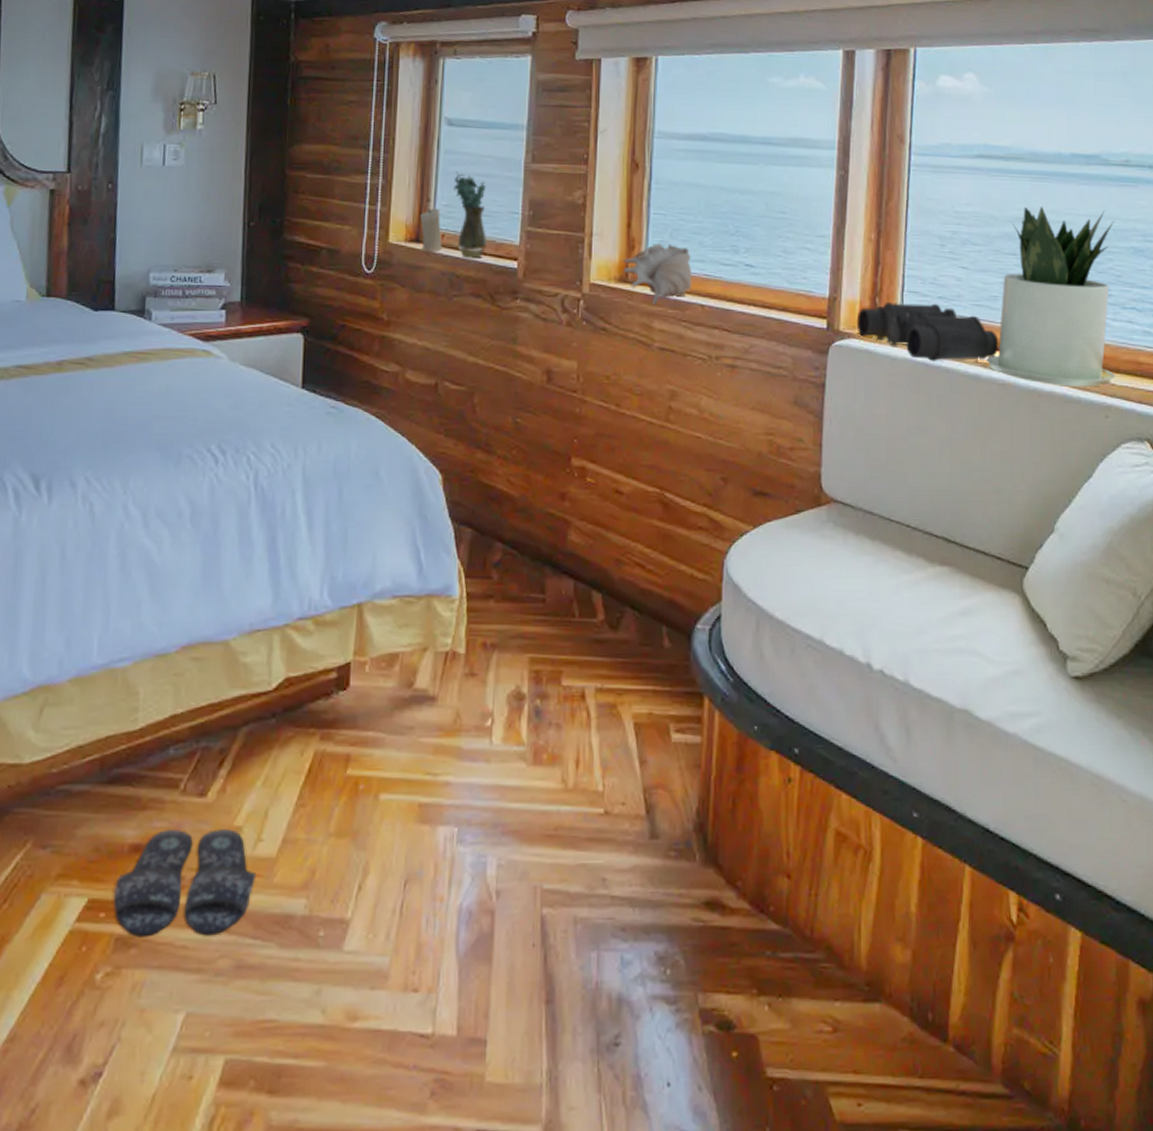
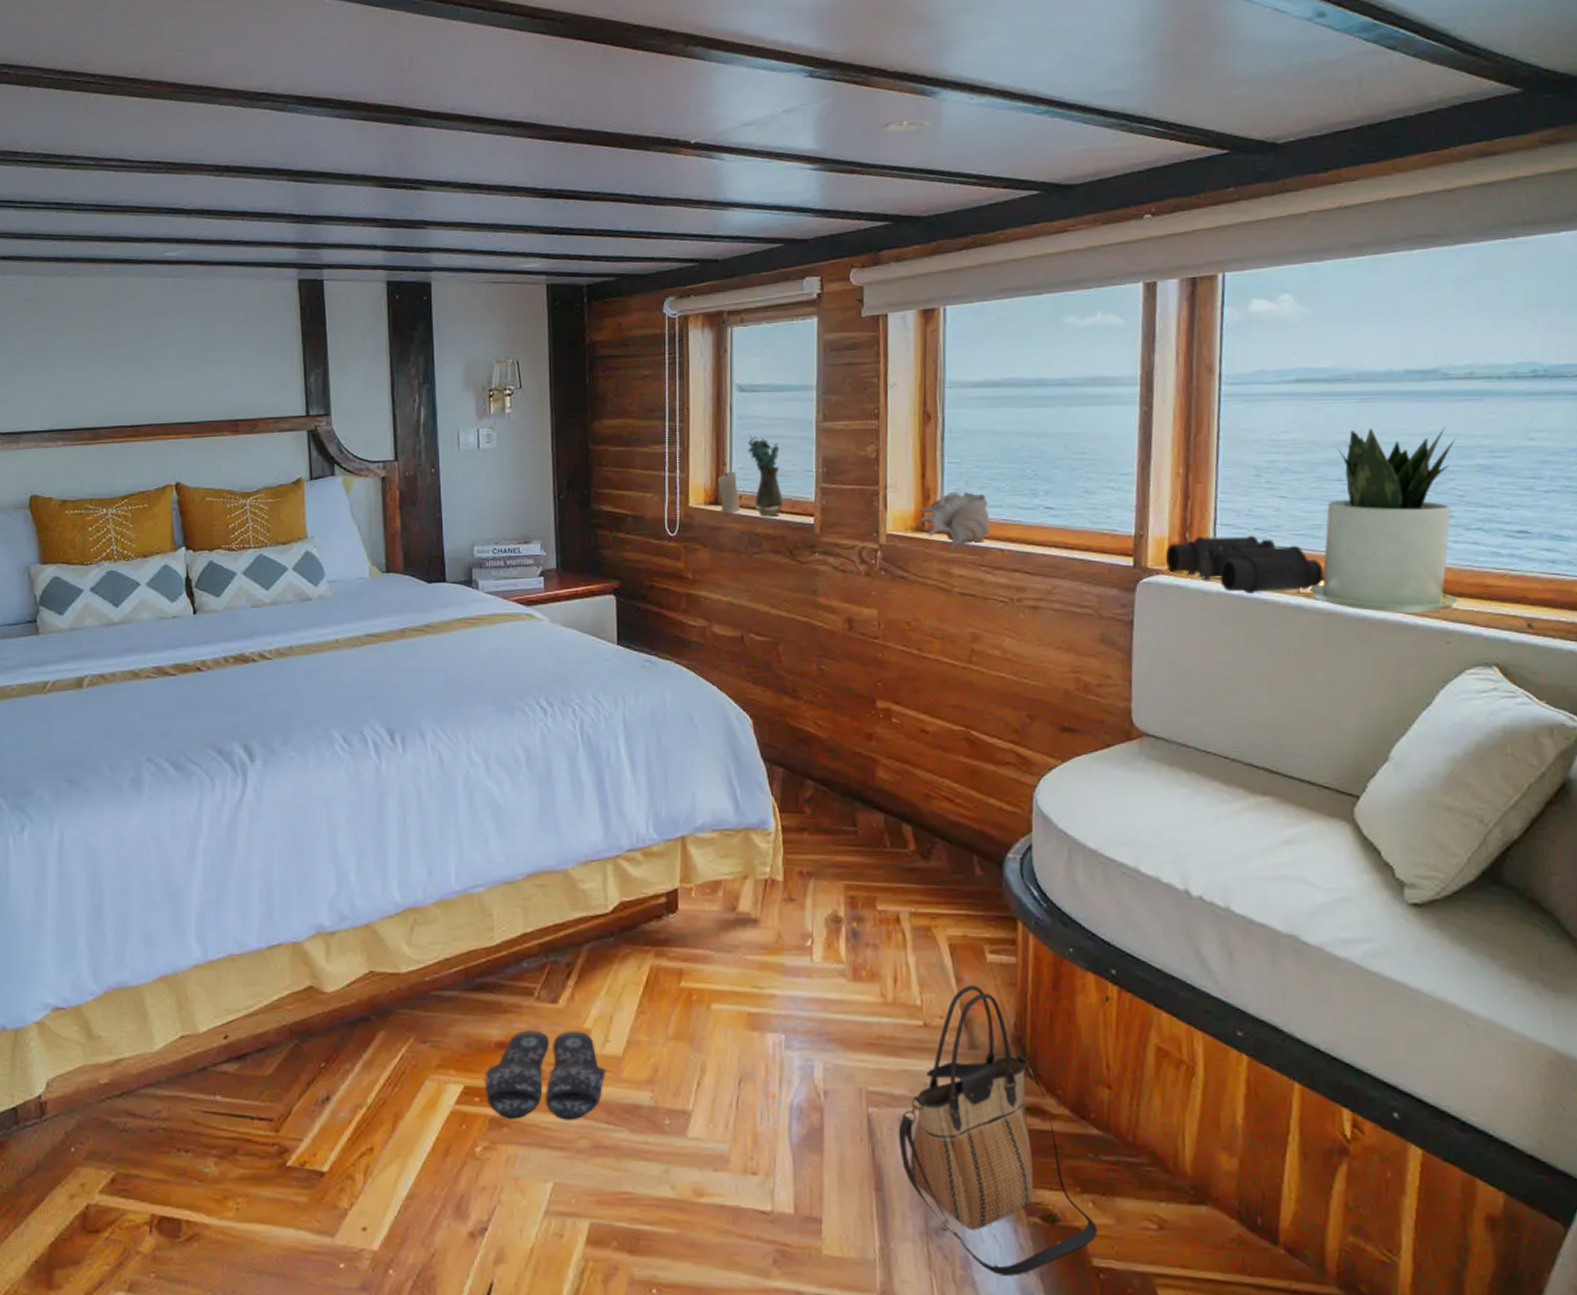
tote bag: none [573,768,772,1094] -> present [898,985,1097,1276]

